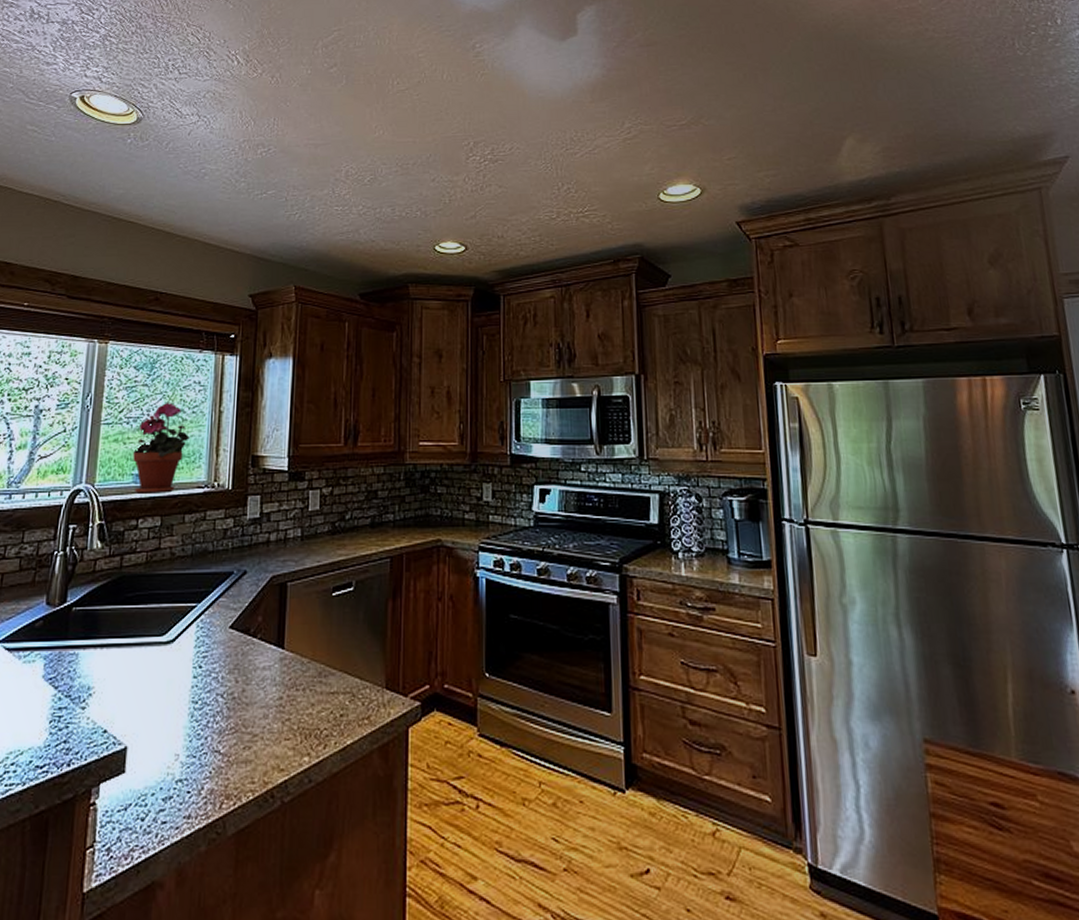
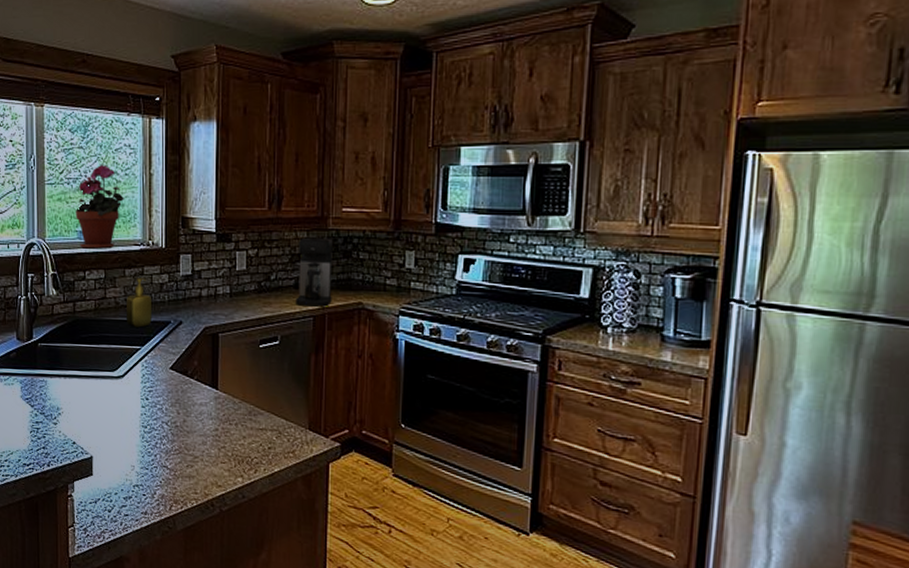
soap dispenser: none [182,522,213,581] -> present [127,276,151,328]
coffee maker: none [372,473,410,547] -> present [295,237,333,307]

